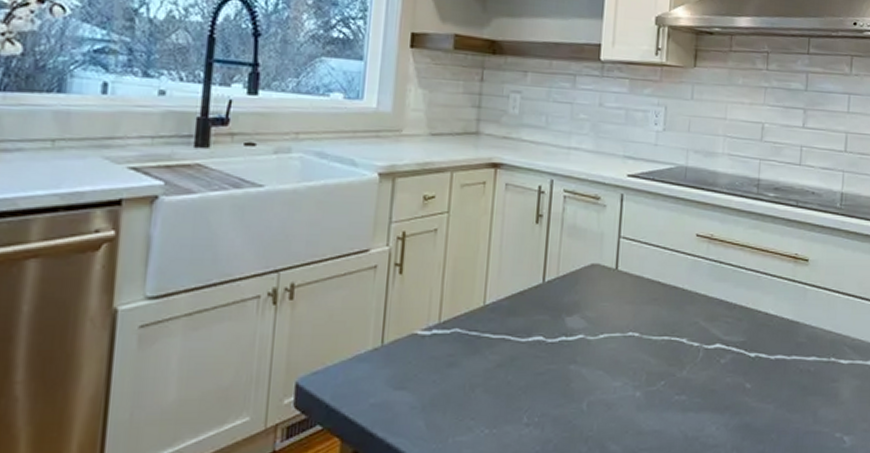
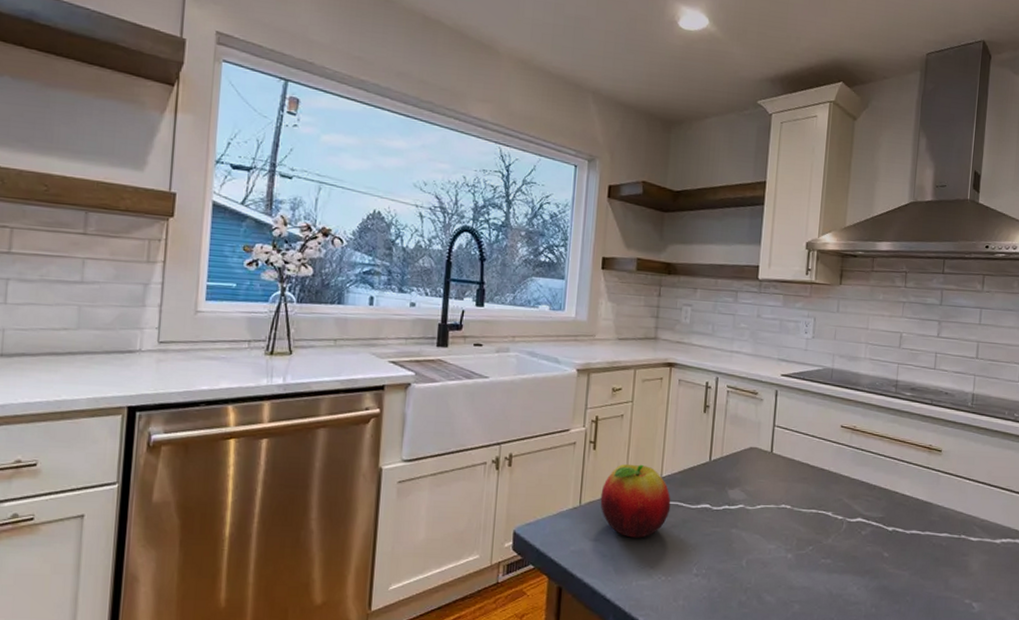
fruit: none [407,290,496,383] -> present [600,463,671,538]

